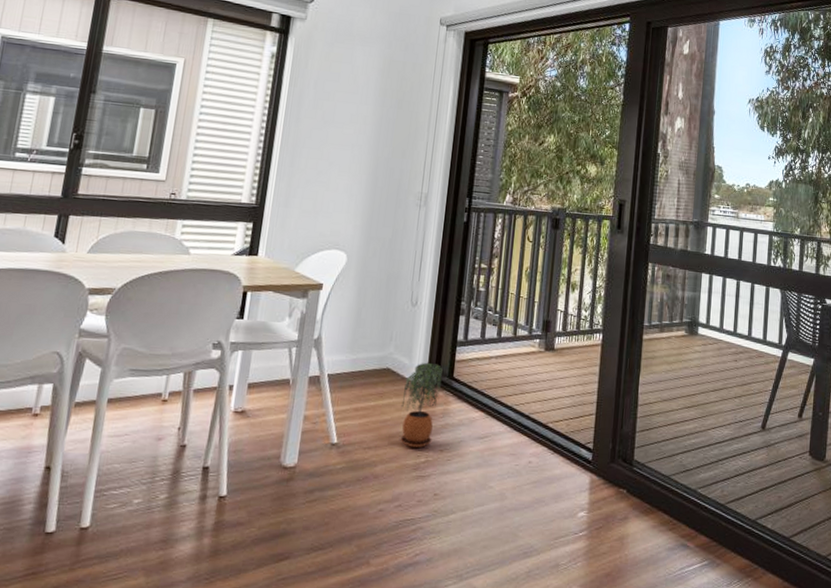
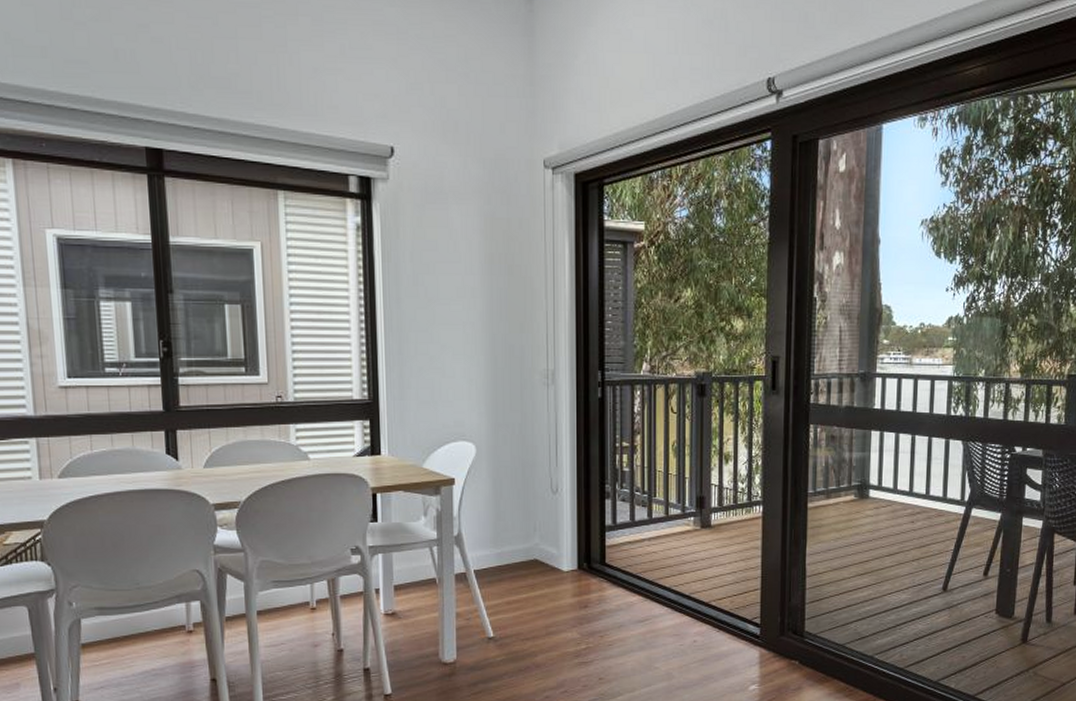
potted plant: present [400,362,443,449] -> none [554,550,593,636]

